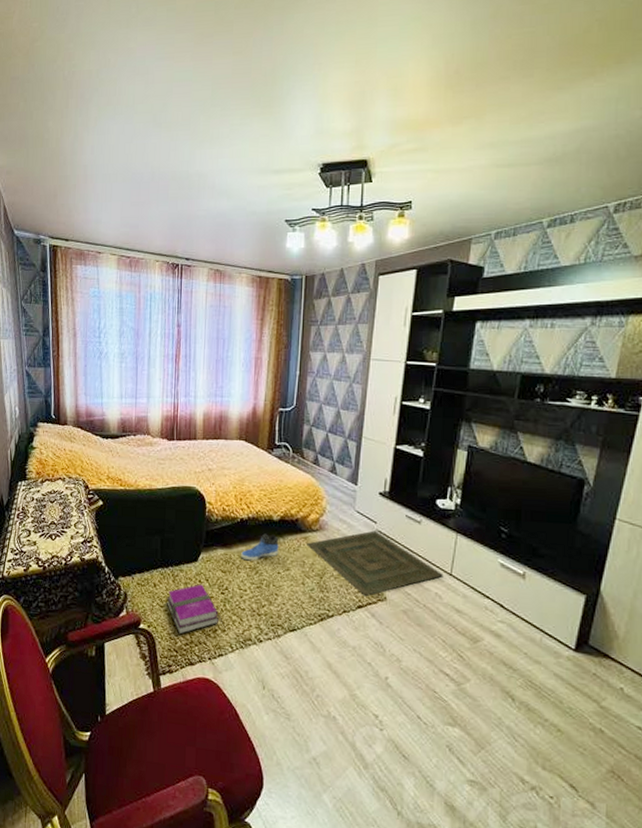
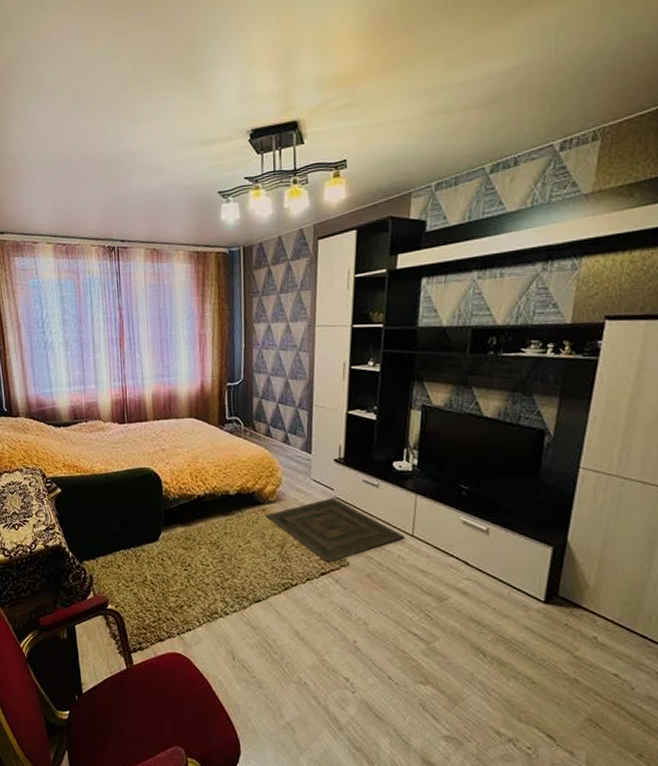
hardback book: present [166,584,220,635] -> none [131,562,185,613]
sneaker: present [241,533,279,561] -> none [201,508,238,537]

